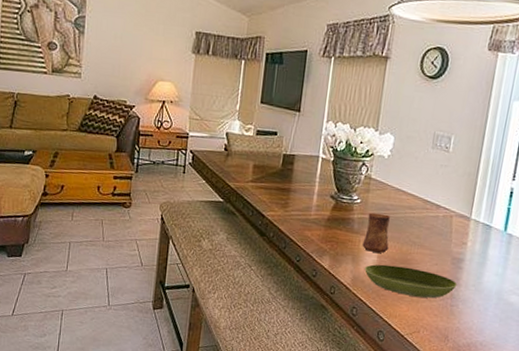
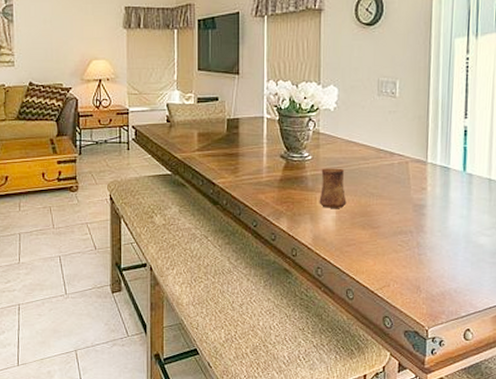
saucer: present [364,264,457,298] -> none [324,220,422,249]

